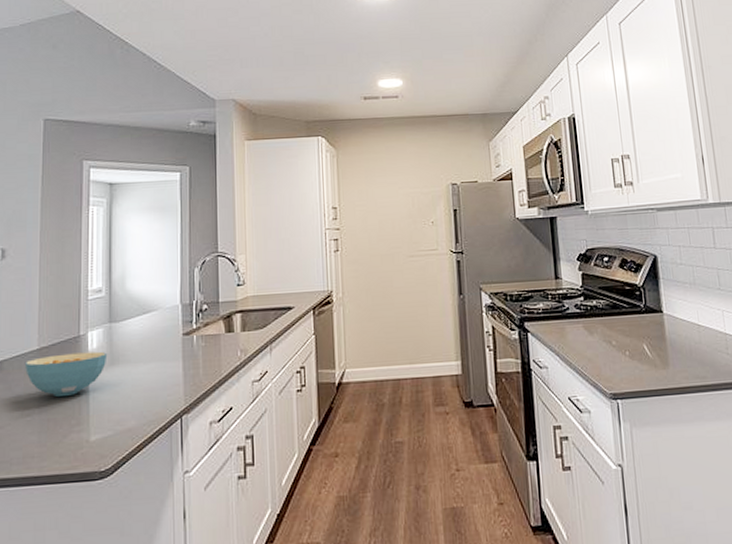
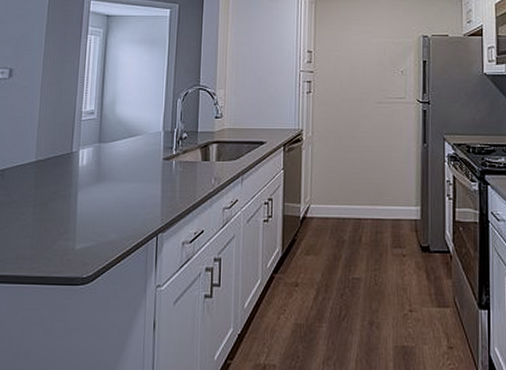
cereal bowl: present [25,351,108,397] -> none [23,168,96,206]

